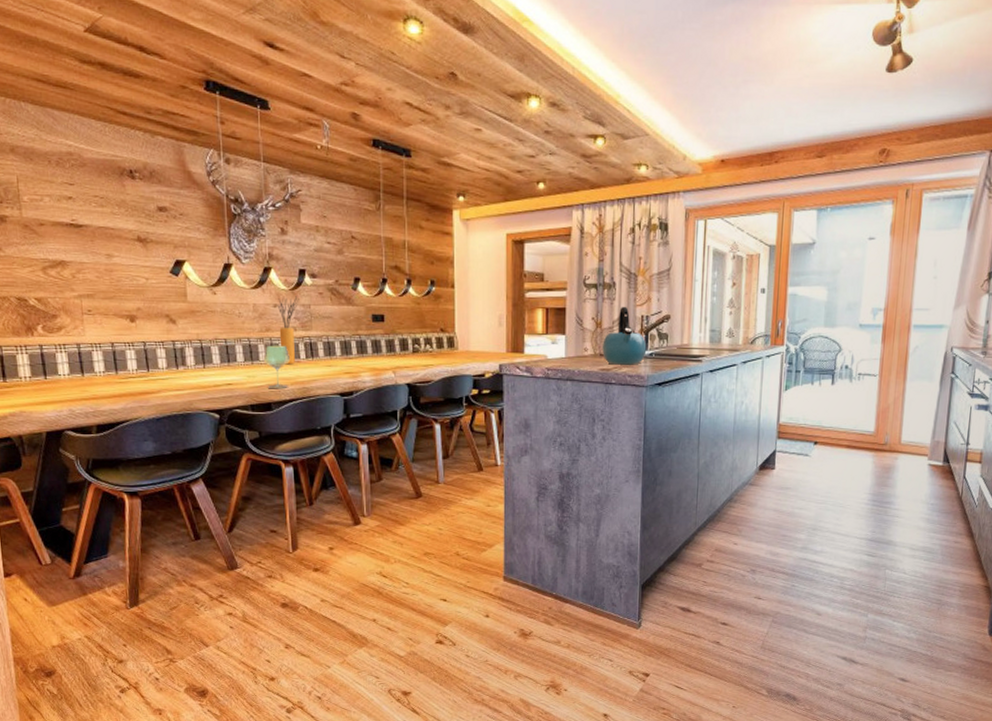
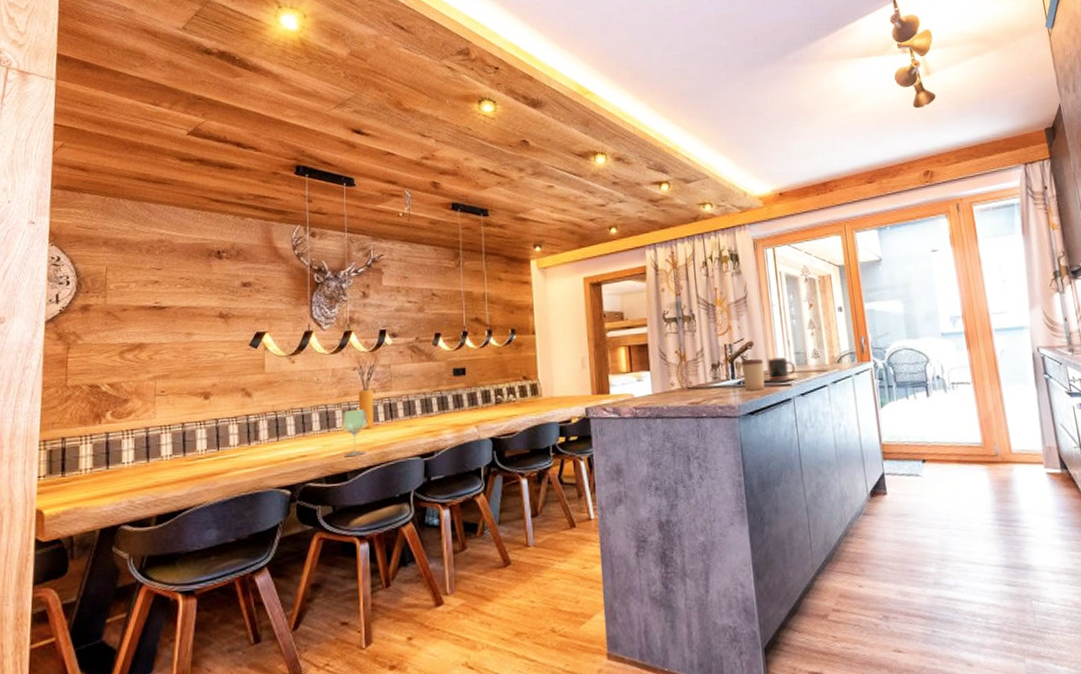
kettle: present [601,306,647,365] -> none [688,336,734,398]
cup: none [655,333,679,363] -> present [740,359,766,391]
mug: none [681,332,709,356] -> present [767,356,796,381]

